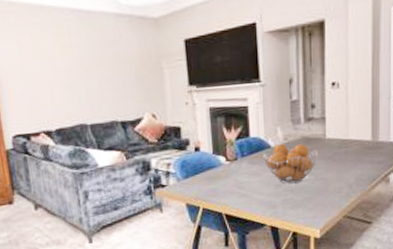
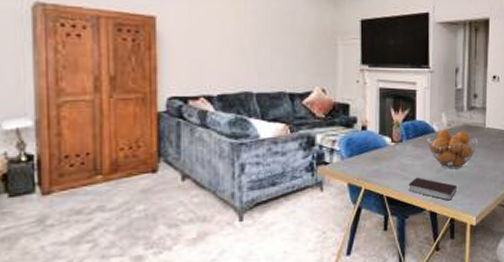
book: none [247,193,298,215] -> present [408,177,457,201]

